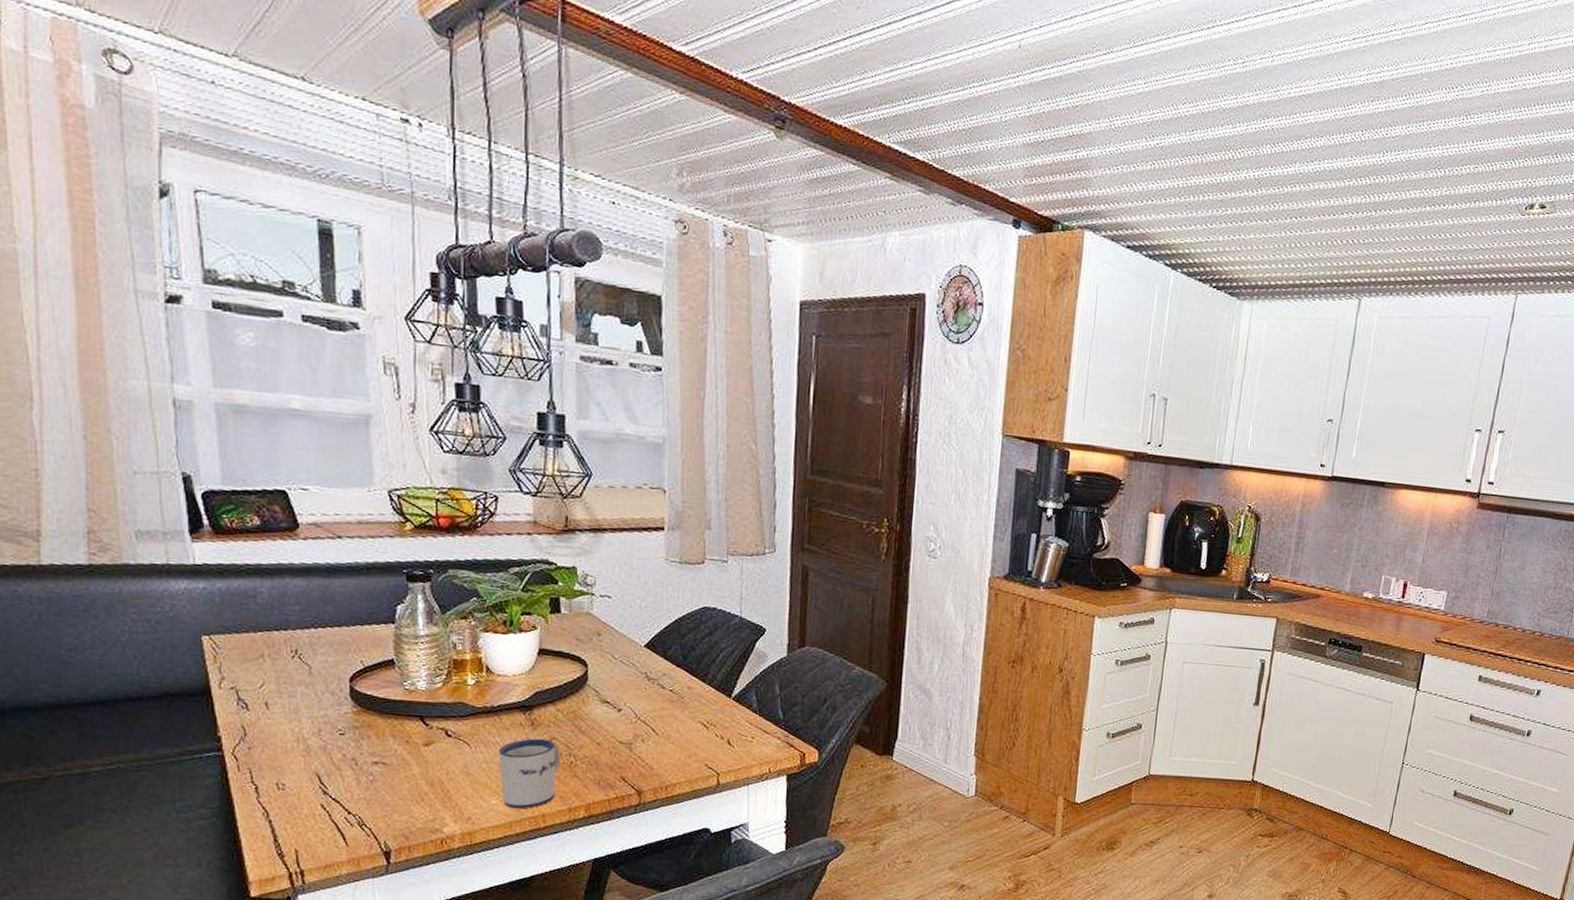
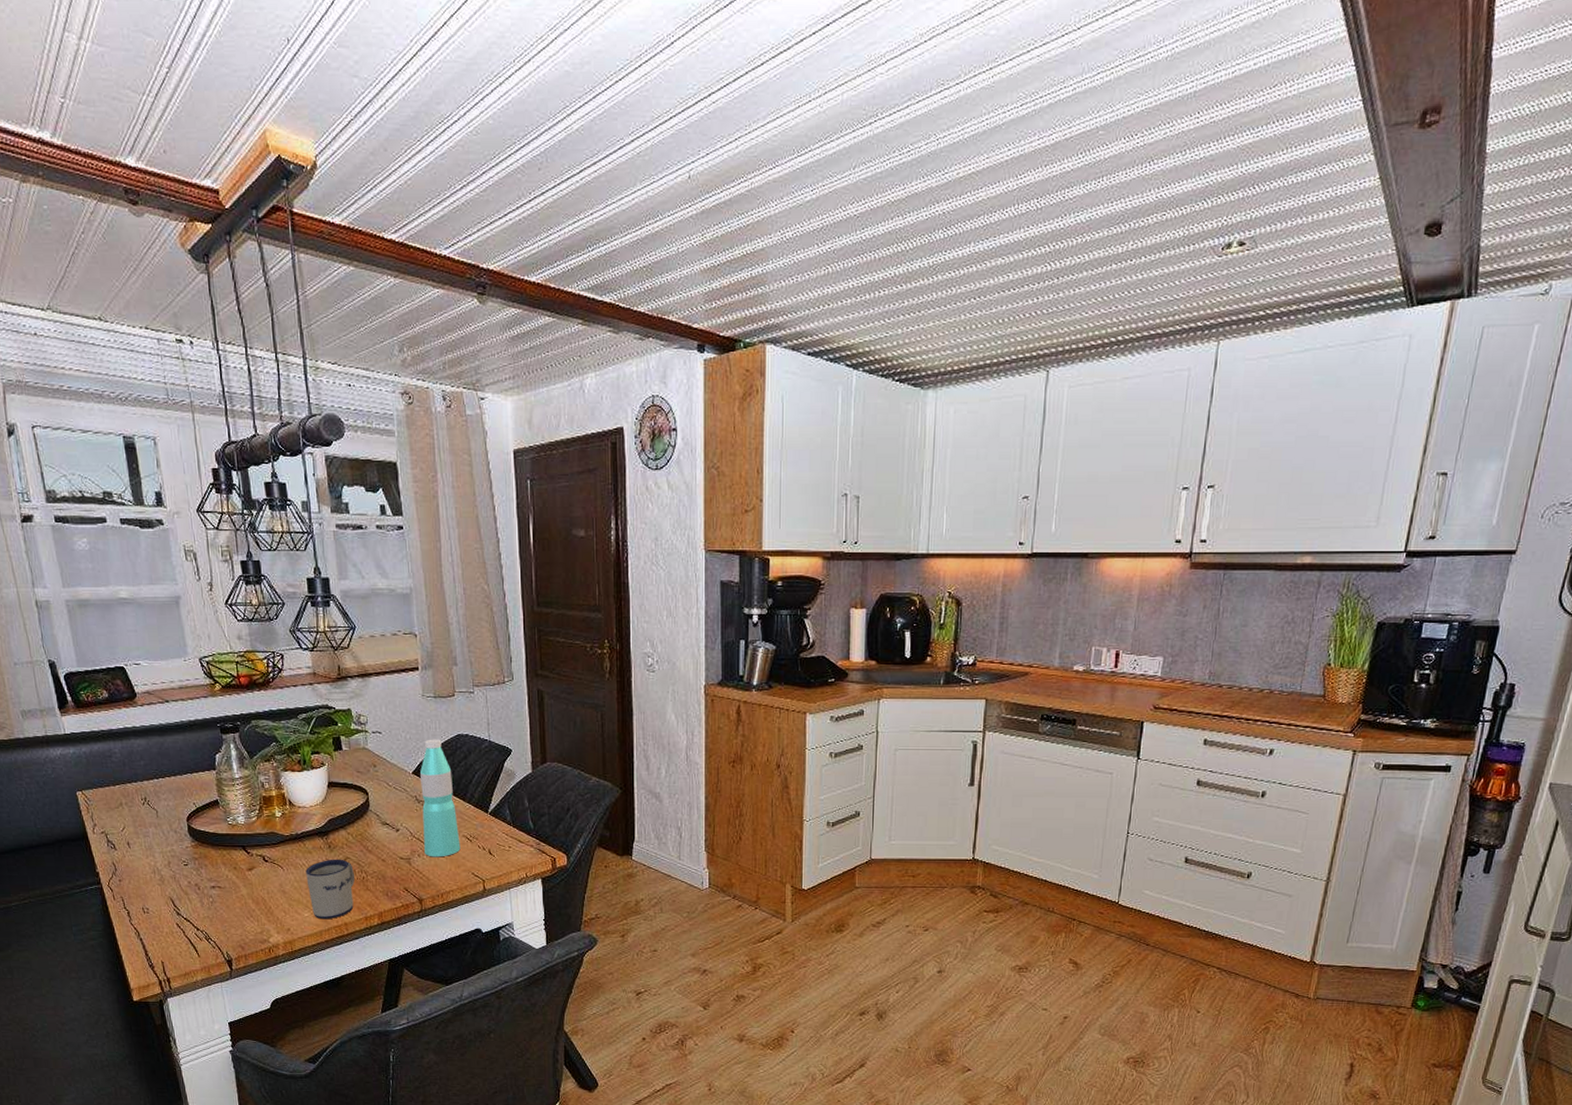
water bottle: none [650,609,695,744] -> present [420,739,461,857]

